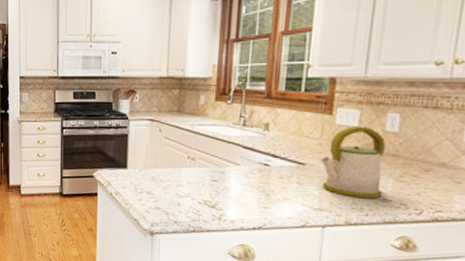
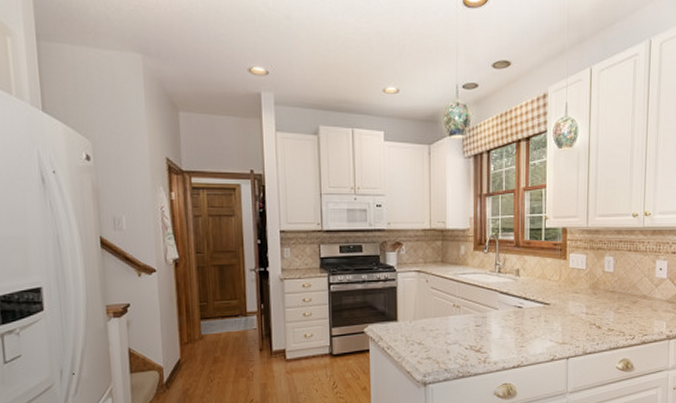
kettle: present [321,126,386,199] -> none [561,268,607,330]

